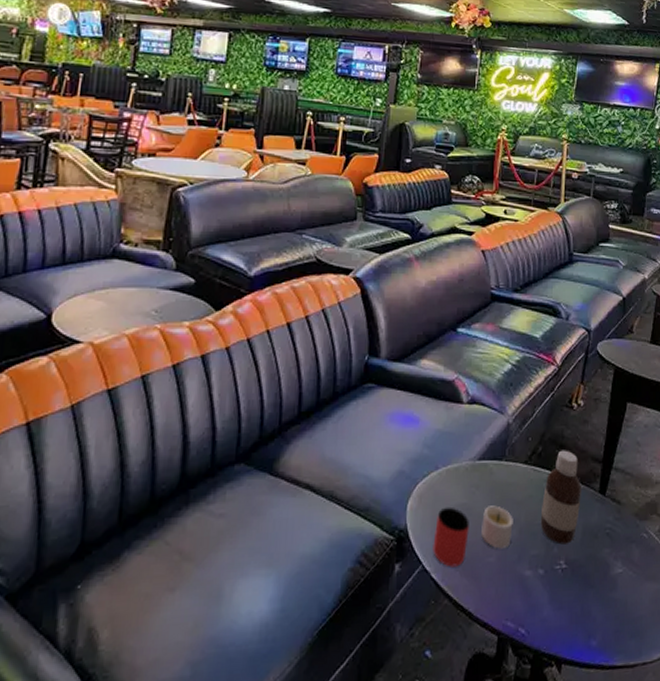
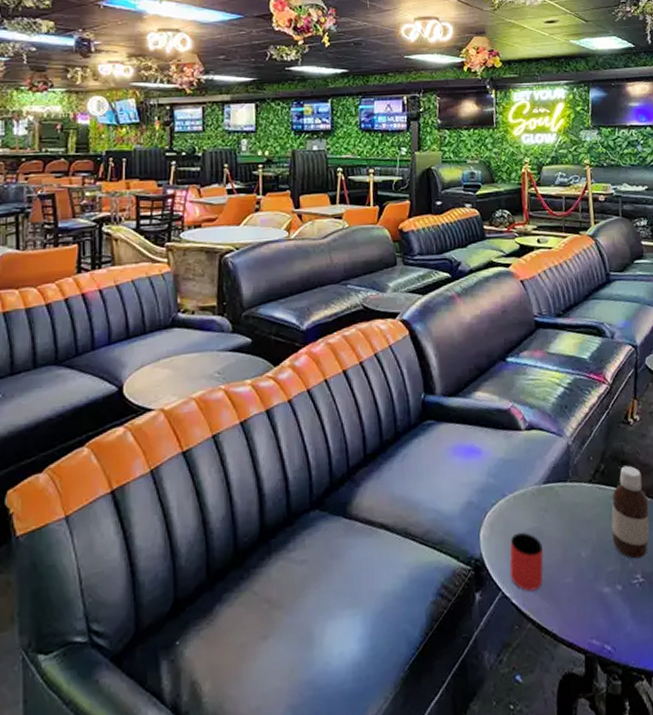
candle: present [481,505,513,549] -> none [554,526,586,569]

